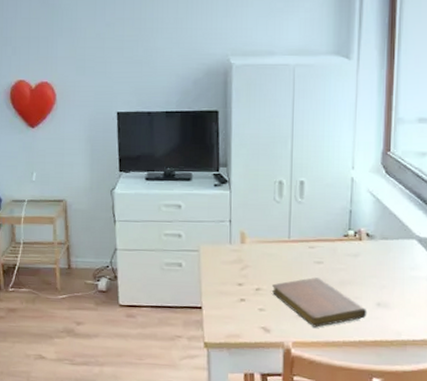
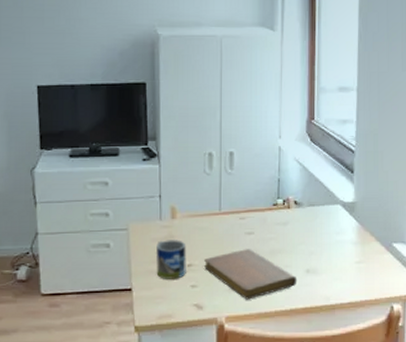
mug: none [225,263,255,302] -> present [155,240,186,279]

